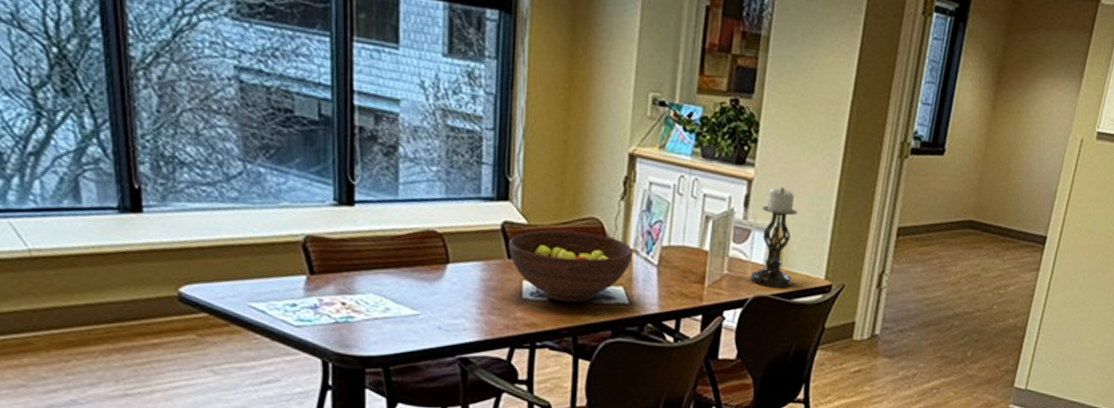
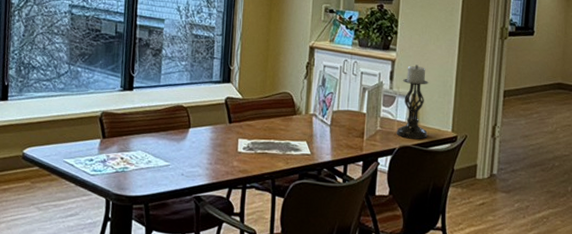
fruit bowl: present [508,230,633,303] -> none [229,102,313,154]

